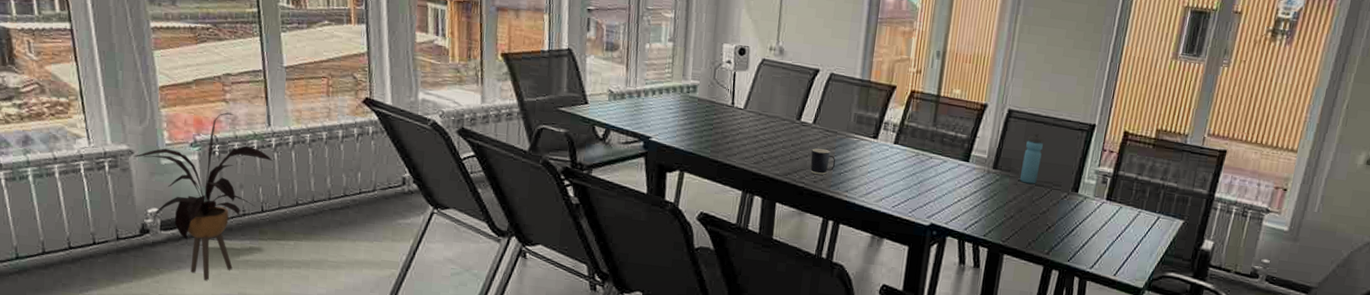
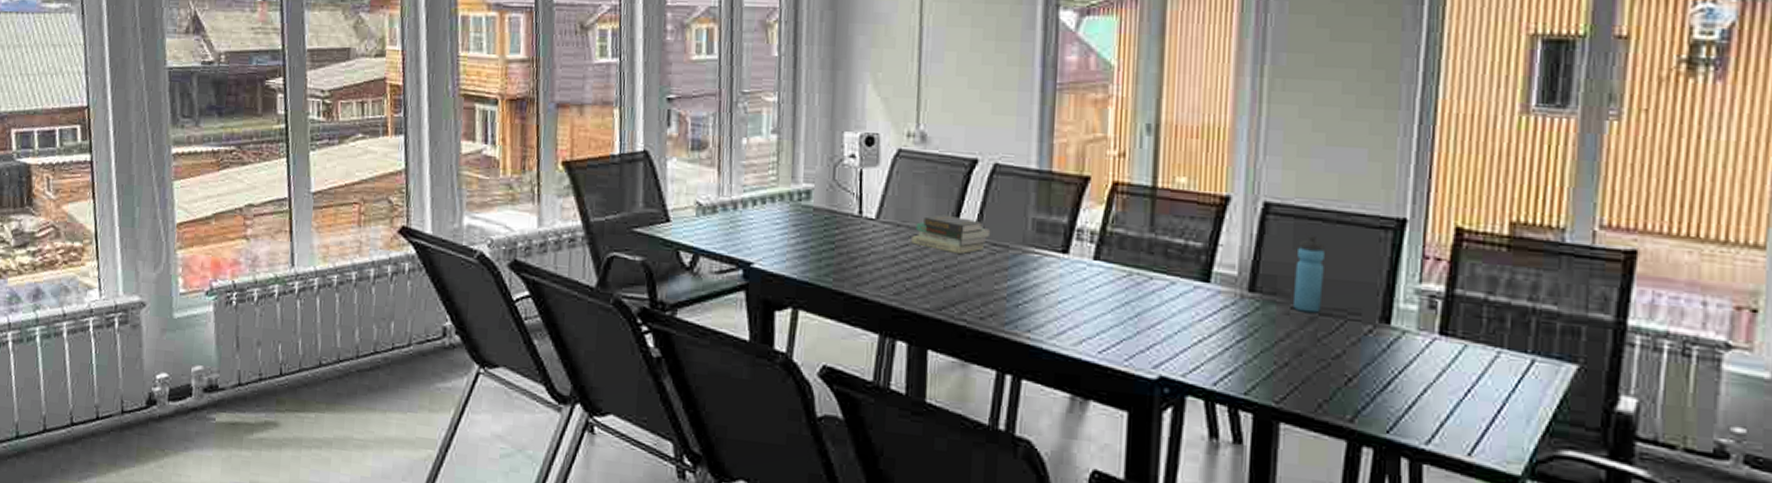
house plant: present [132,112,272,281] -> none [144,252,294,465]
books: none [769,107,825,137] -> present [912,214,991,255]
mug: present [810,147,836,175] -> none [973,269,1010,308]

